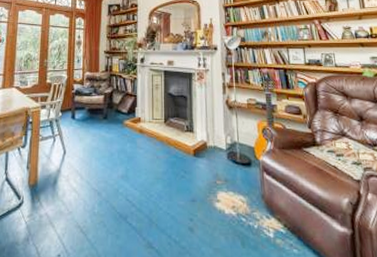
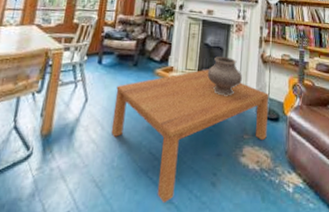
coffee table: none [89,118,240,248] -> present [110,69,270,204]
ceramic pot: none [174,105,209,143] -> present [207,57,242,96]

